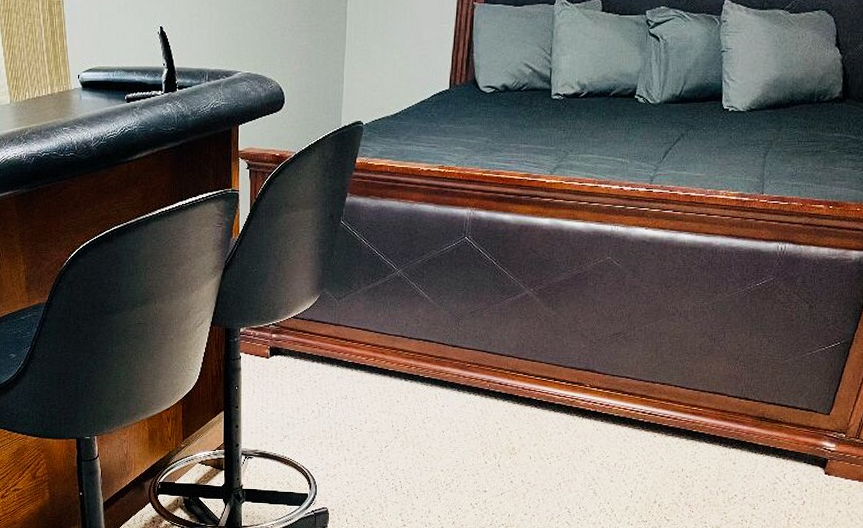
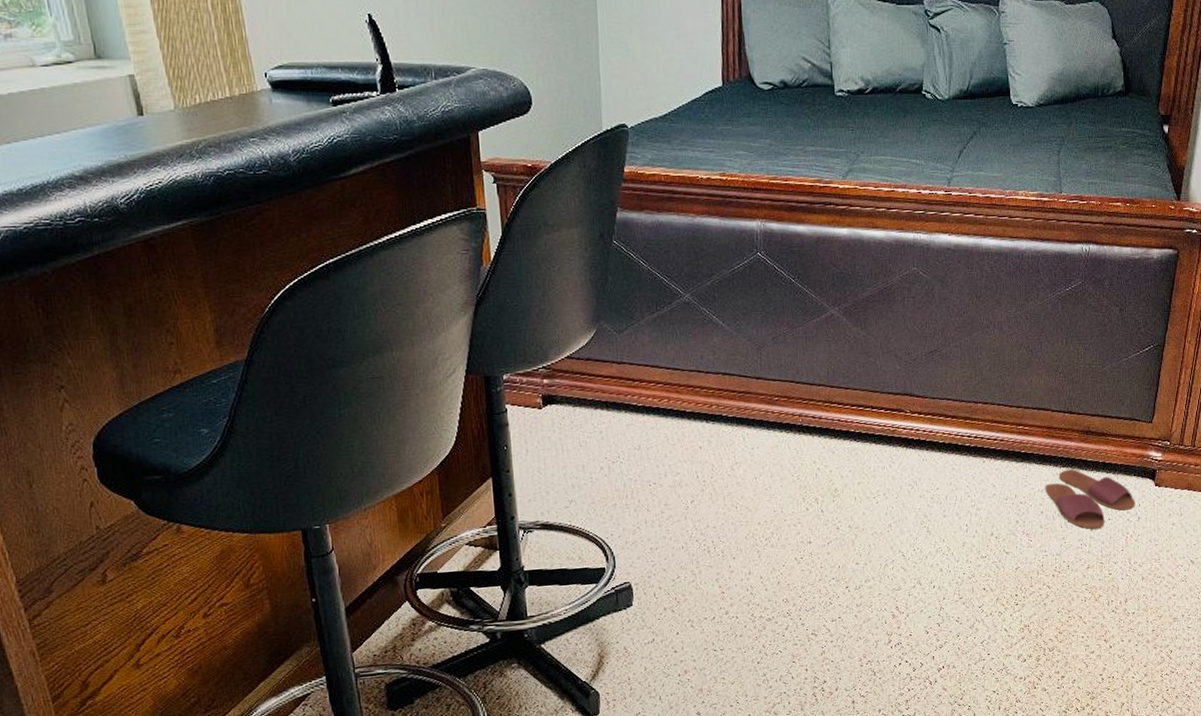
slippers: none [712,451,802,507] -> present [1045,469,1136,529]

